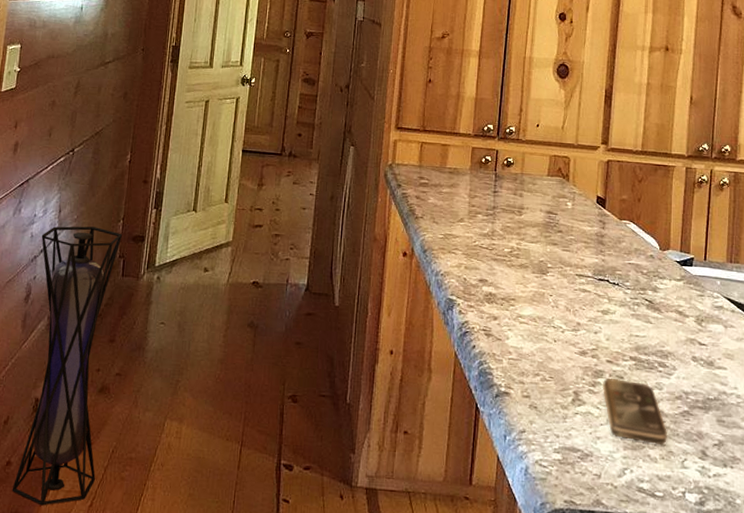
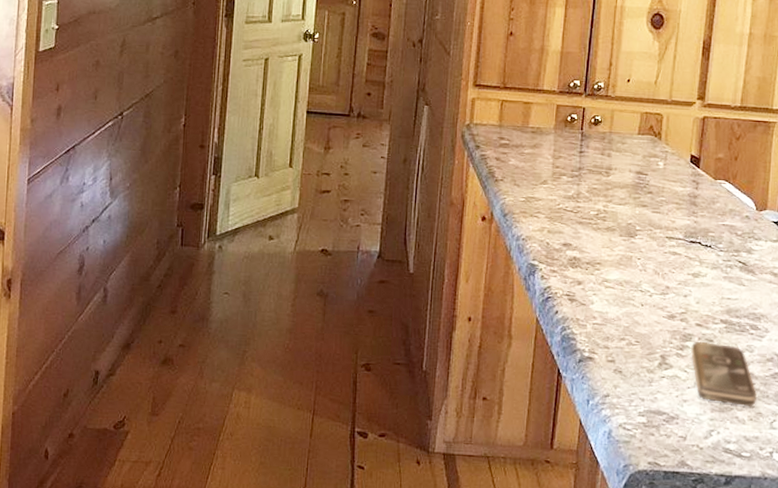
lantern: present [12,226,123,506] -> none [76,194,180,476]

